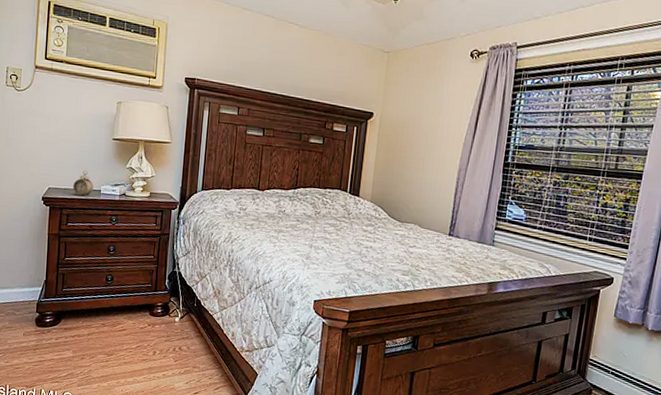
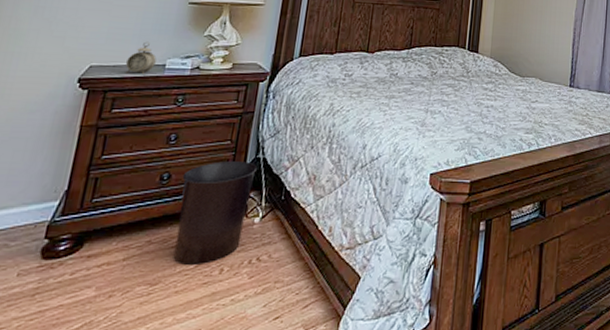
waste bin: none [120,271,175,346] -> present [173,161,258,265]

